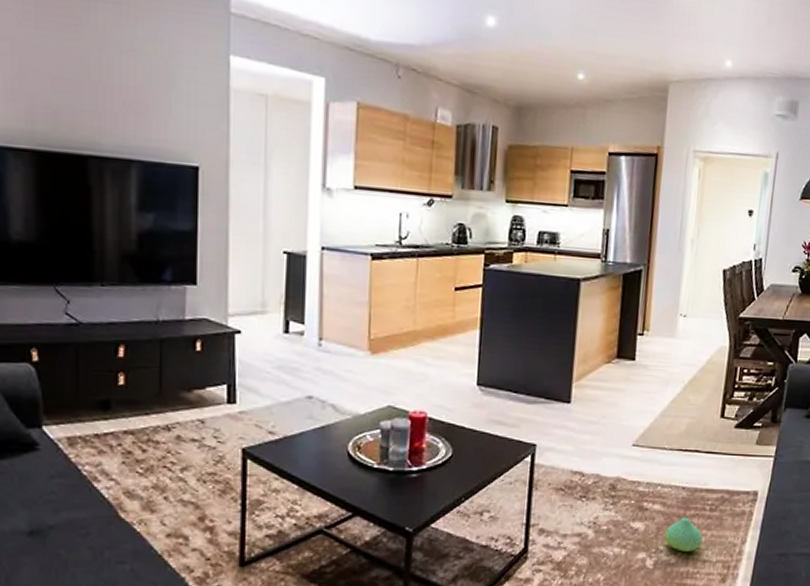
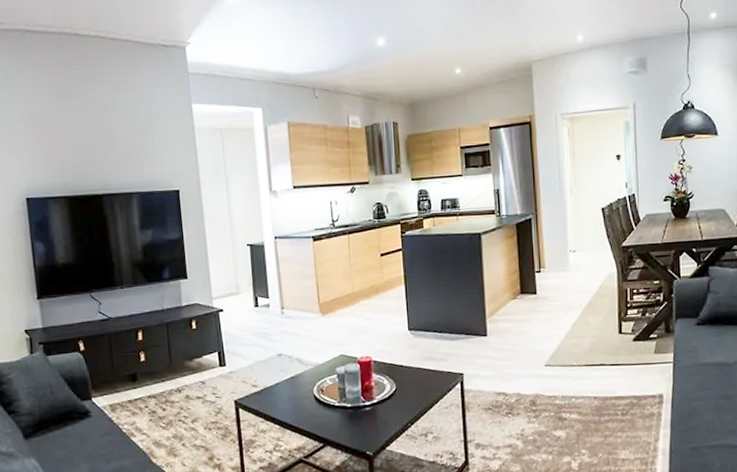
plush toy: present [664,518,703,552] -> none [584,423,619,453]

